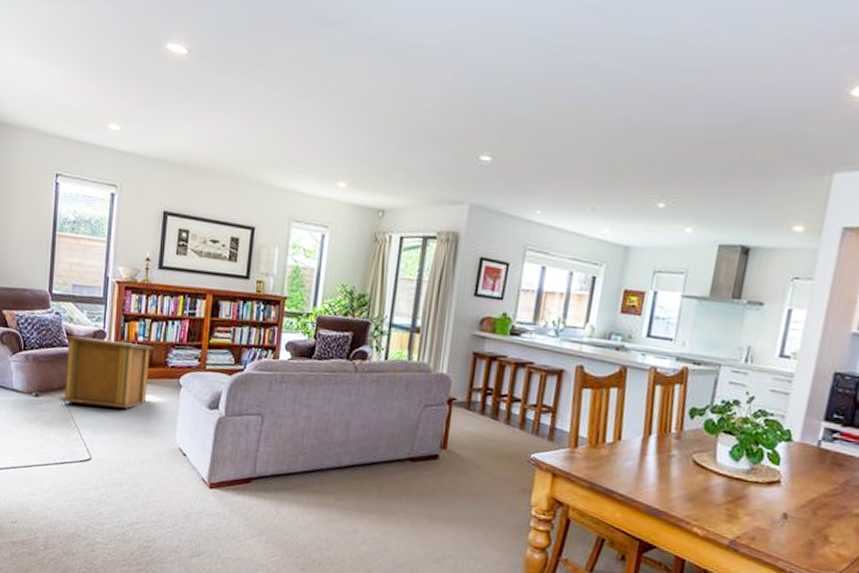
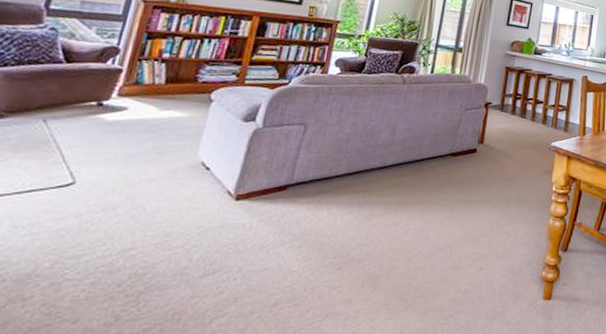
side table: present [60,335,154,409] -> none [38,51,183,126]

